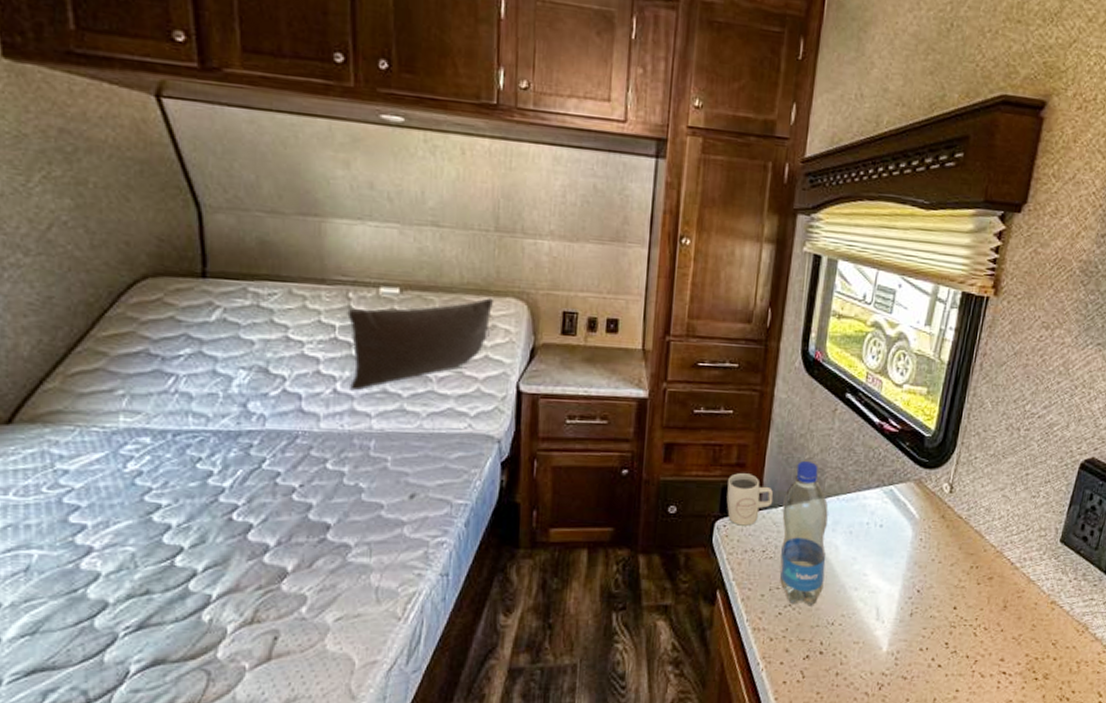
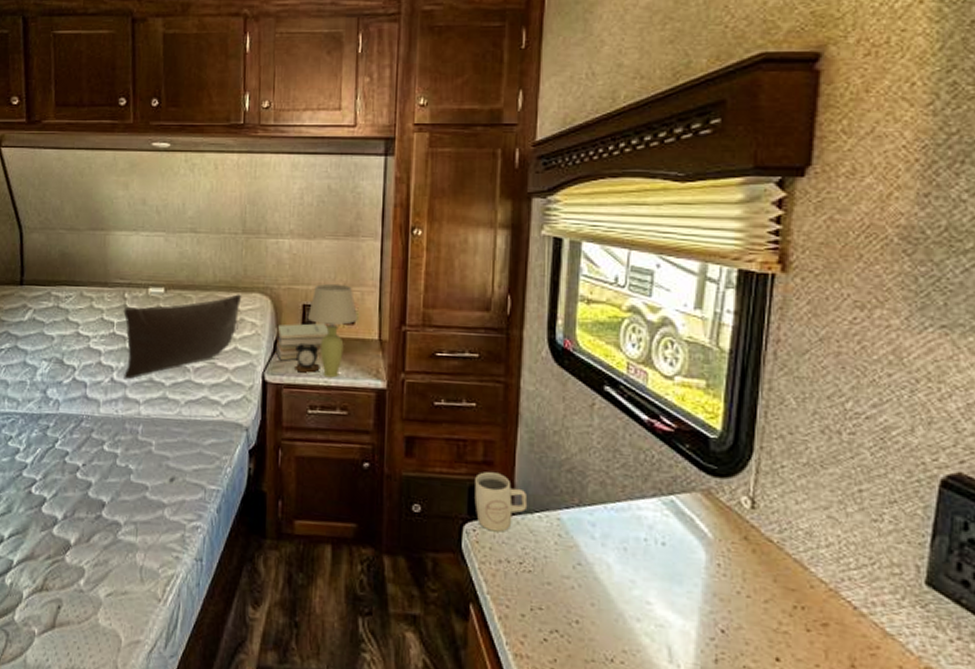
books: none [531,331,591,371] -> present [275,323,329,361]
alarm clock: none [551,349,580,383] -> present [293,341,320,373]
table lamp: none [567,291,622,388] -> present [307,284,358,378]
bottle: present [779,461,828,606] -> none [539,462,597,636]

